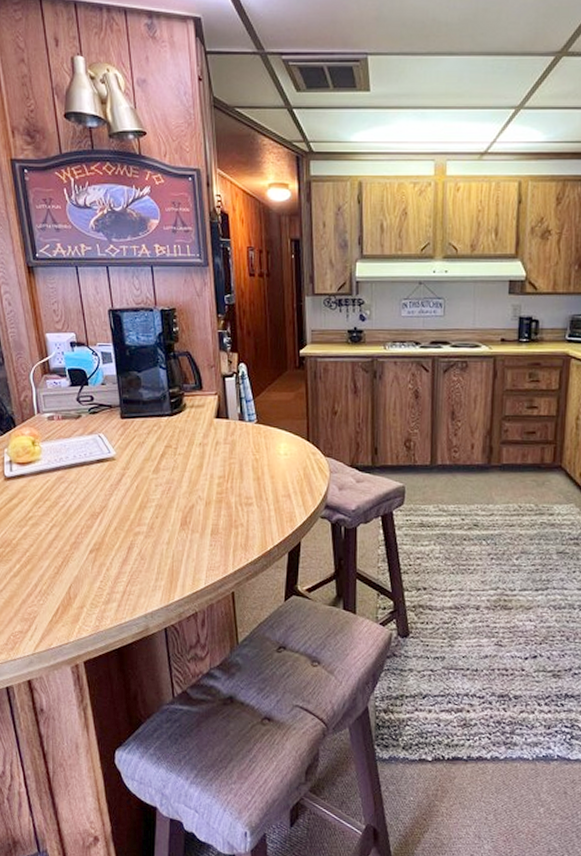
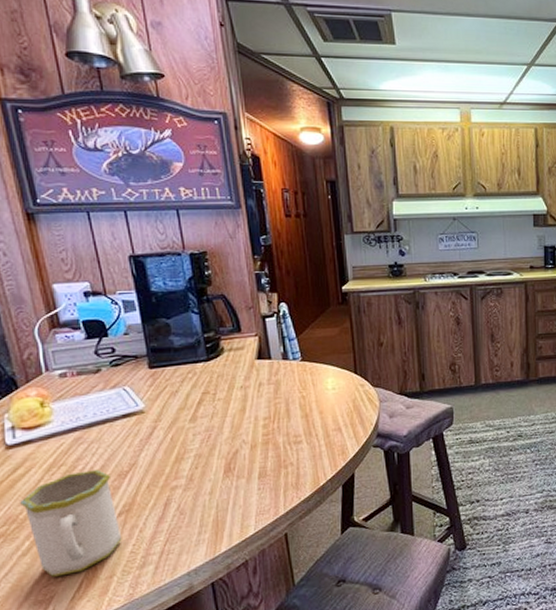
mug: none [14,508,92,600] -> present [20,470,122,577]

